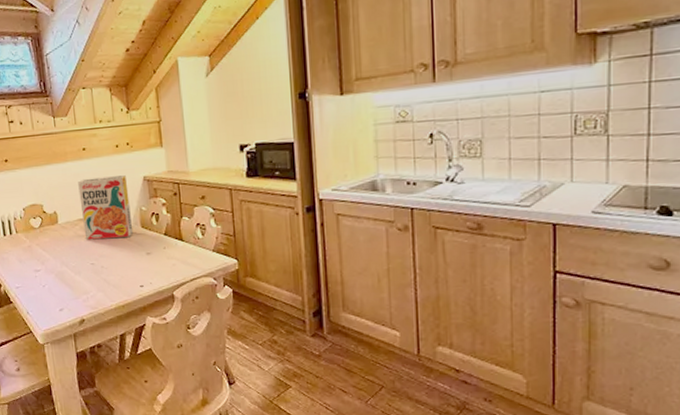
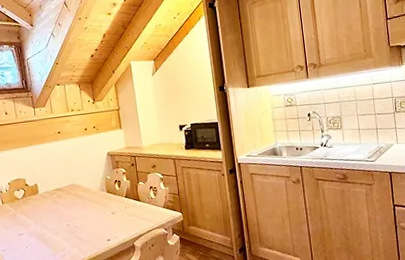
cereal box: present [78,175,133,240] -> none [55,152,101,206]

